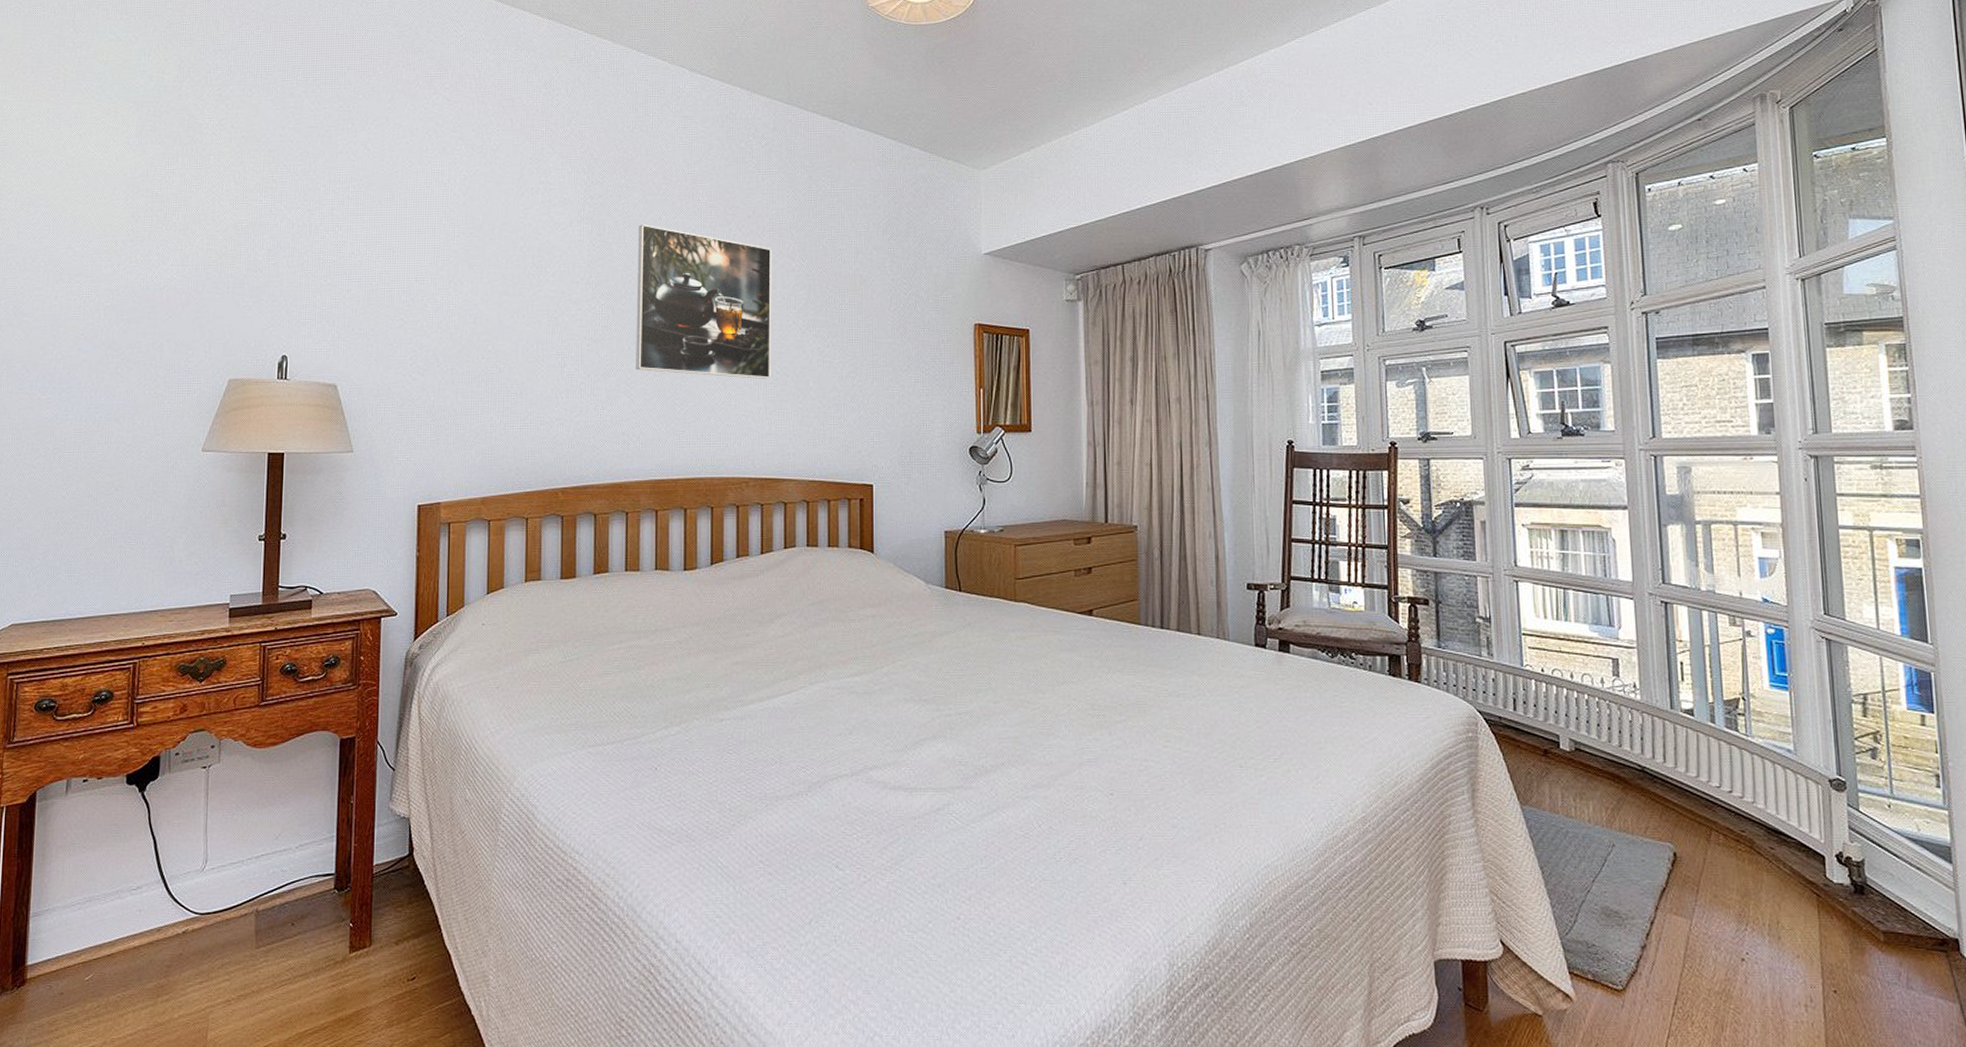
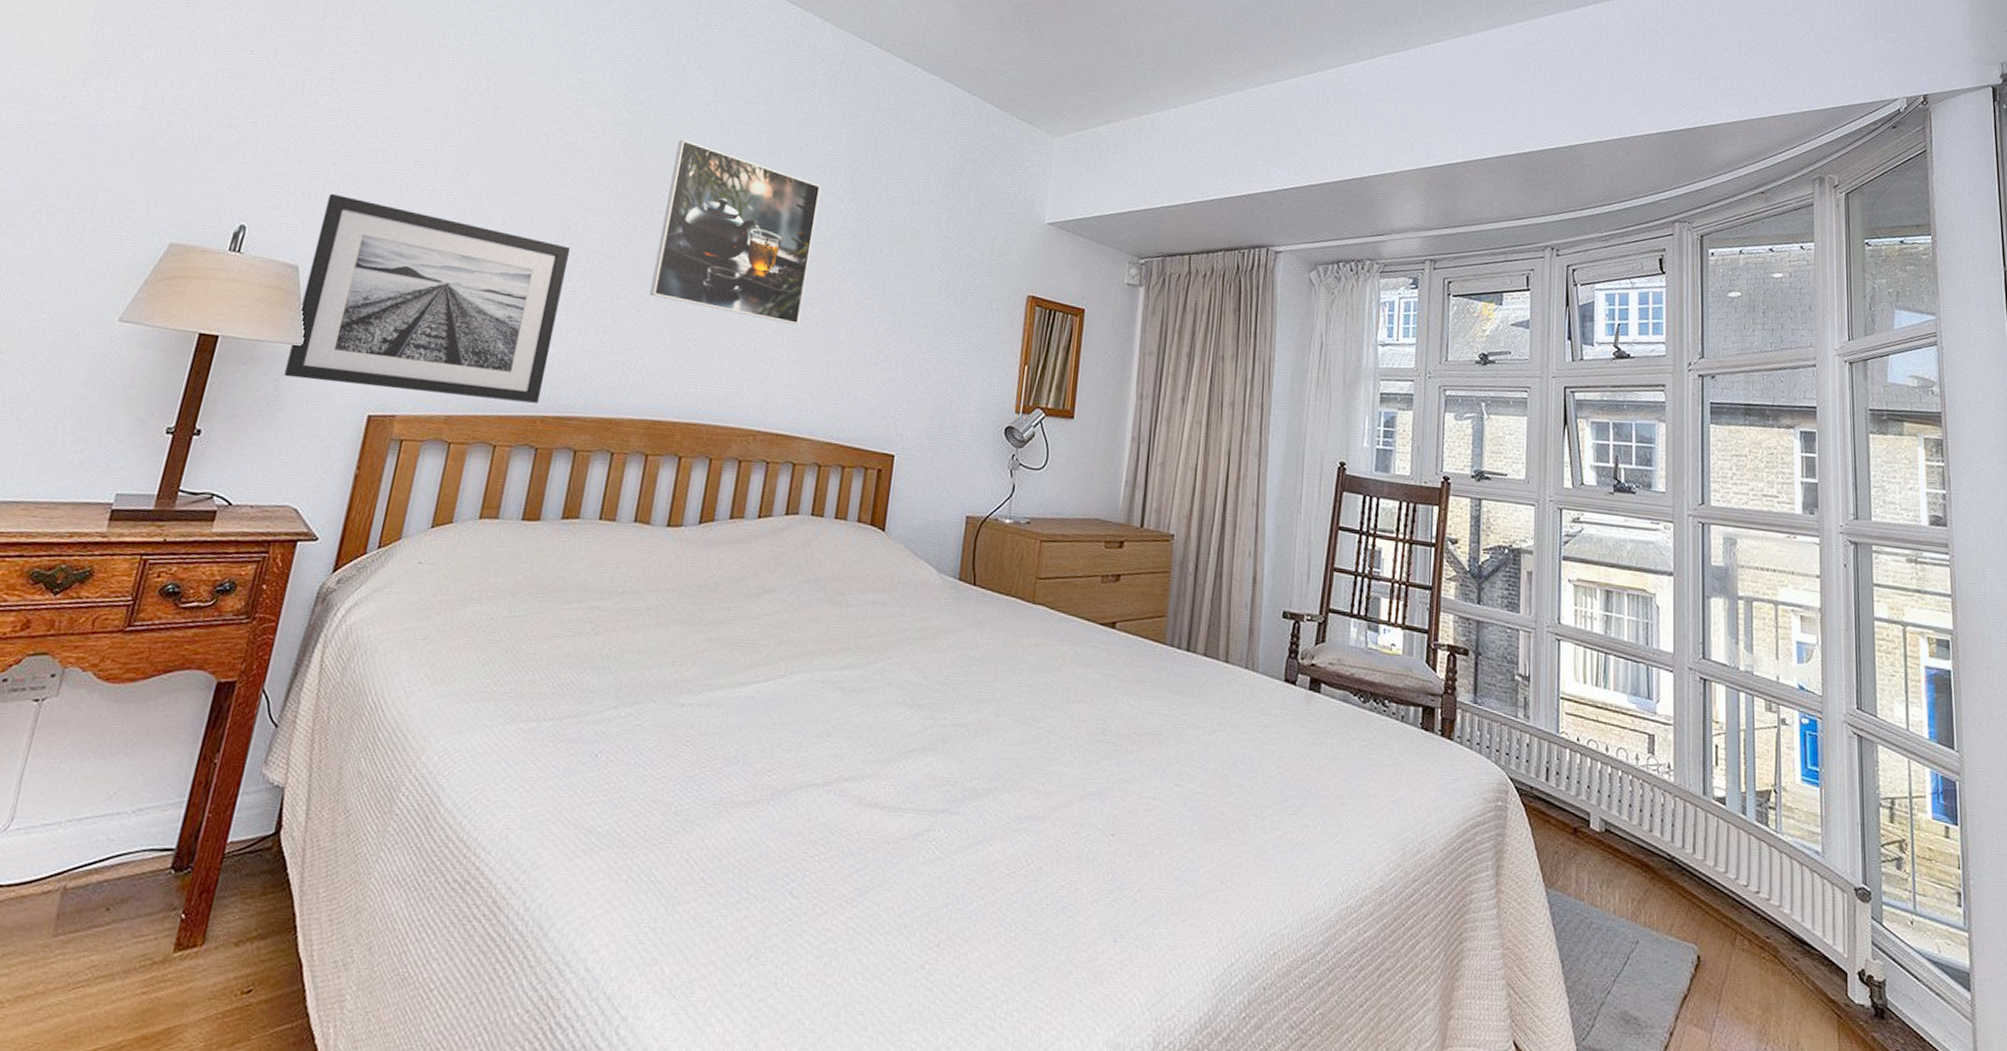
wall art: none [342,317,561,481] -> present [283,193,571,403]

